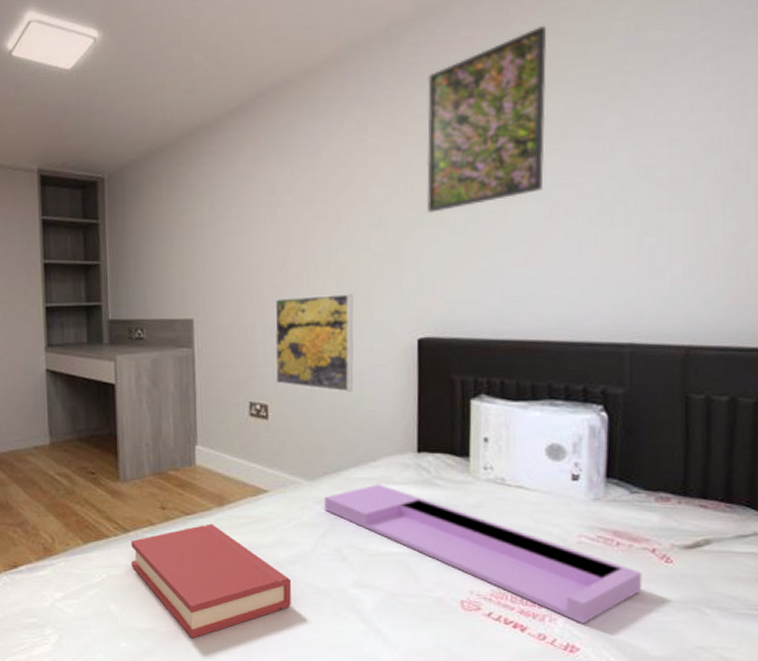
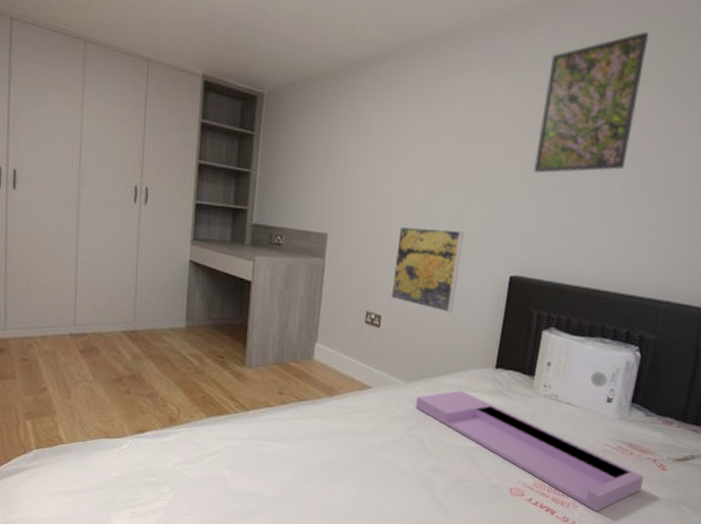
hardback book: present [131,524,292,639] -> none [247,410,381,504]

